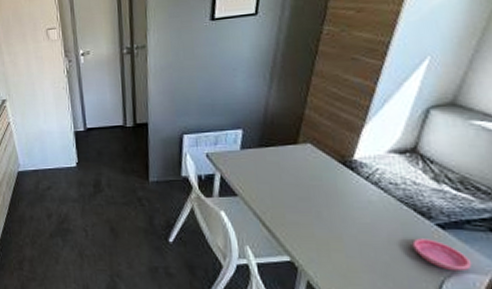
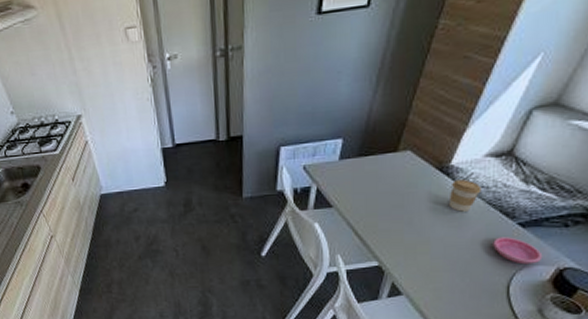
coffee cup: none [356,175,390,208] -> present [448,179,482,212]

